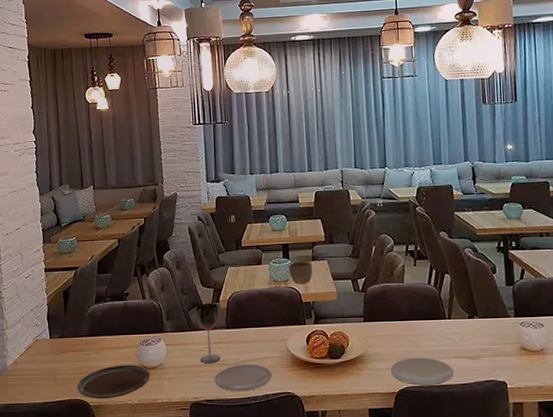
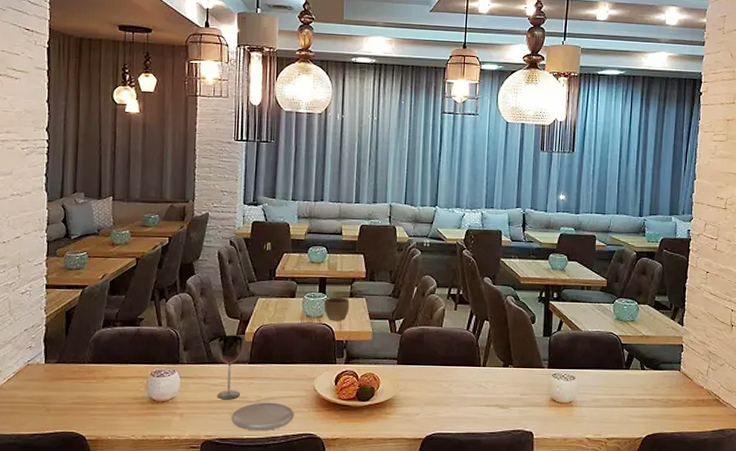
plate: present [77,365,150,399] -> none [72,396,159,433]
plate: present [390,357,455,387] -> none [419,403,484,434]

